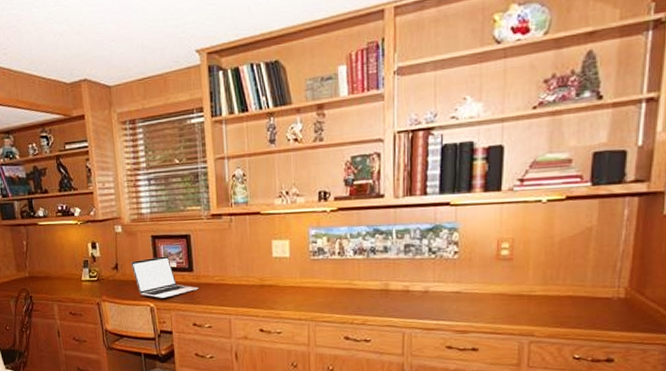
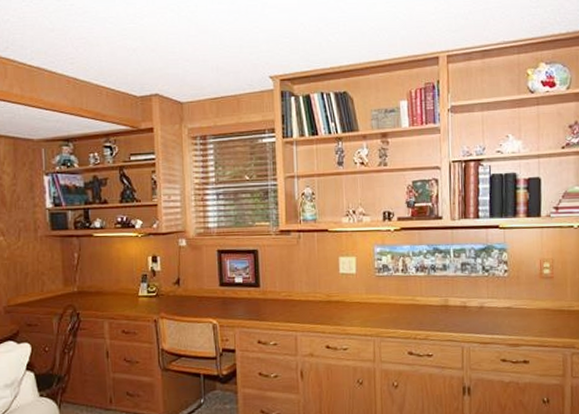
laptop: present [130,256,199,298] -> none [194,271,265,315]

